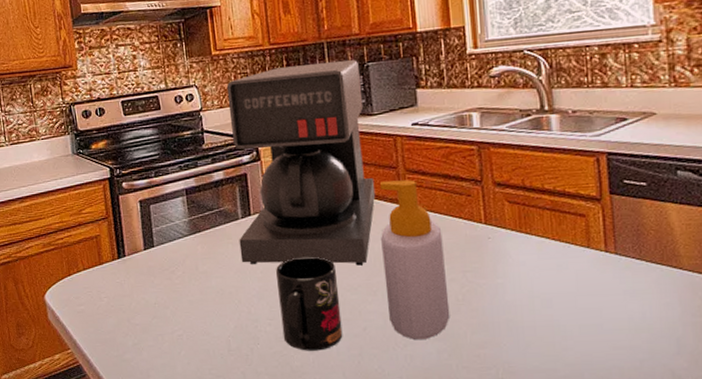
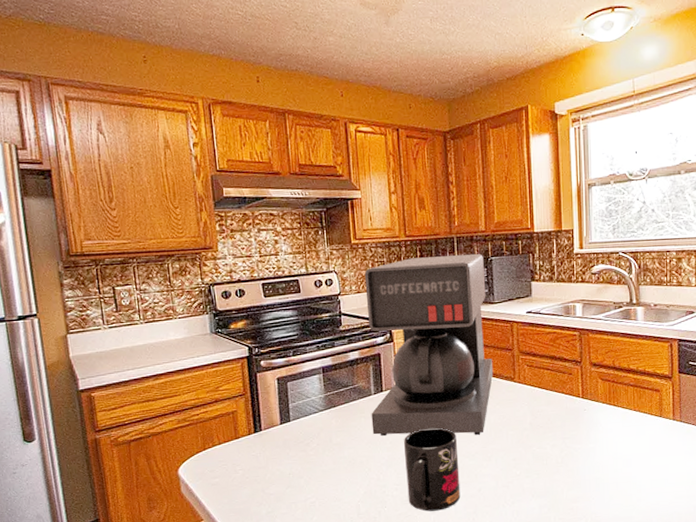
soap bottle: present [380,180,450,339] -> none [496,360,551,497]

